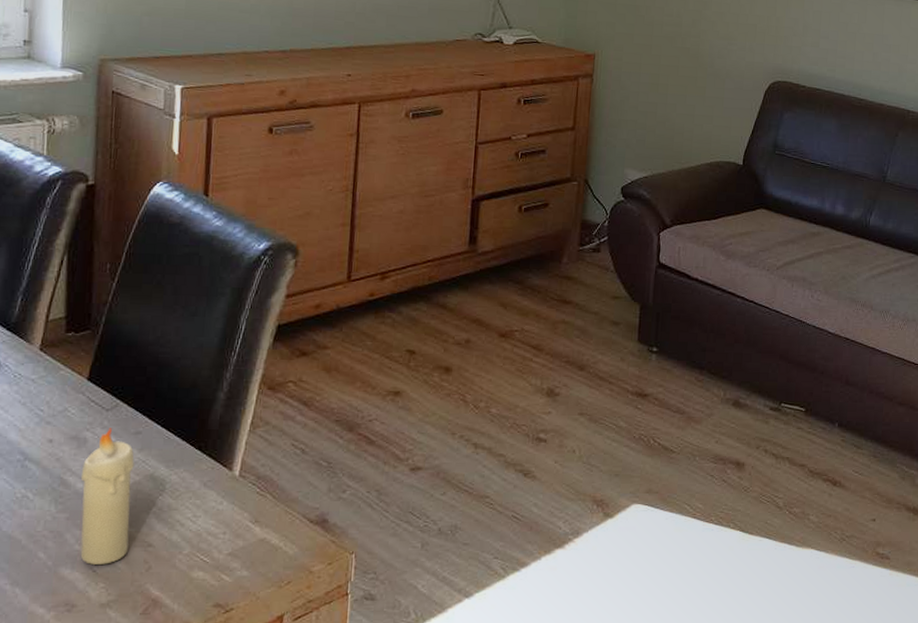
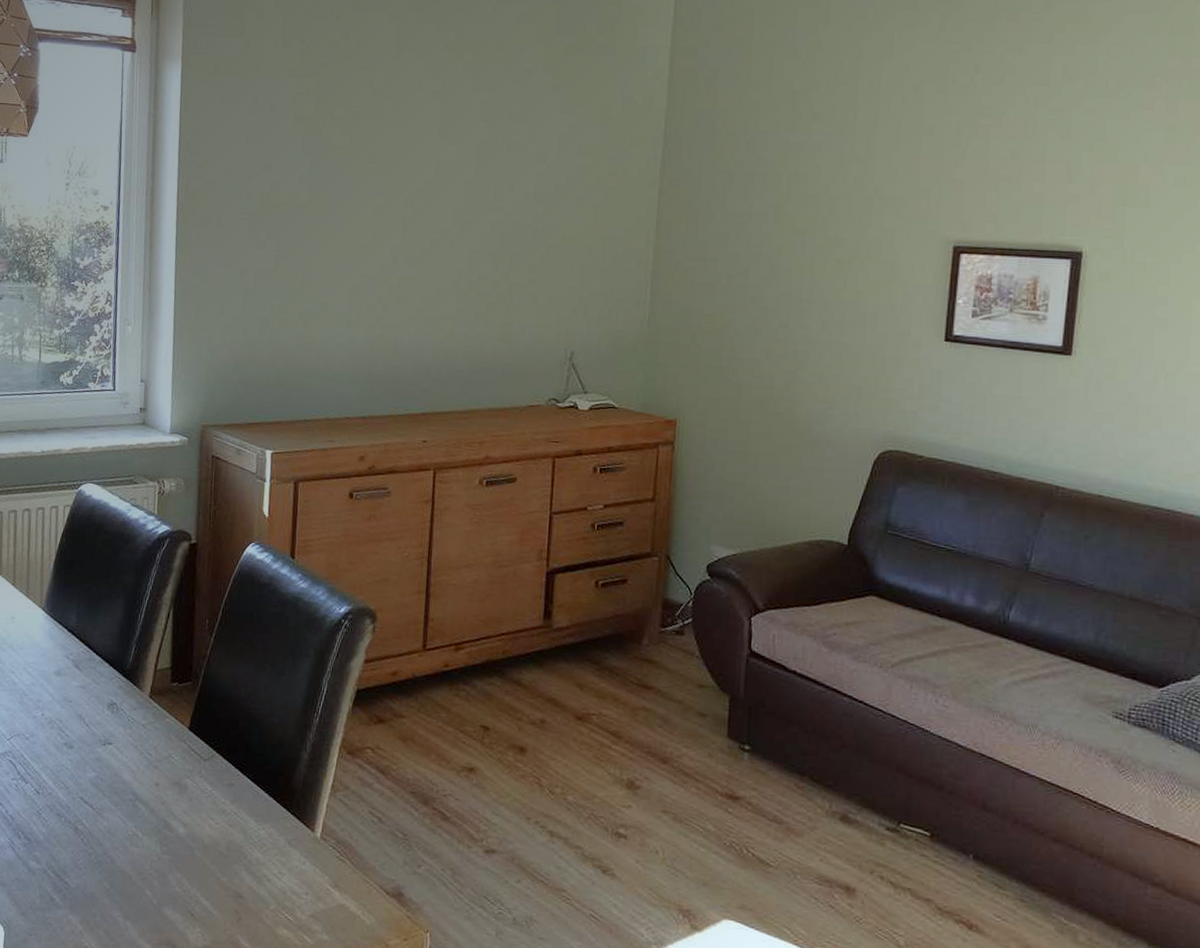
candle: present [80,428,135,564] -> none [180,777,228,910]

